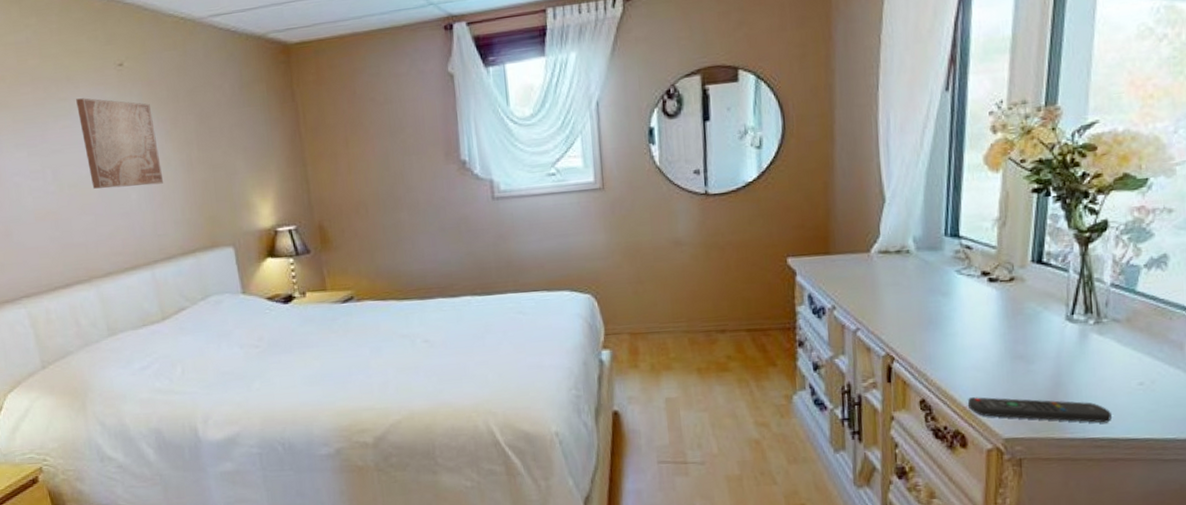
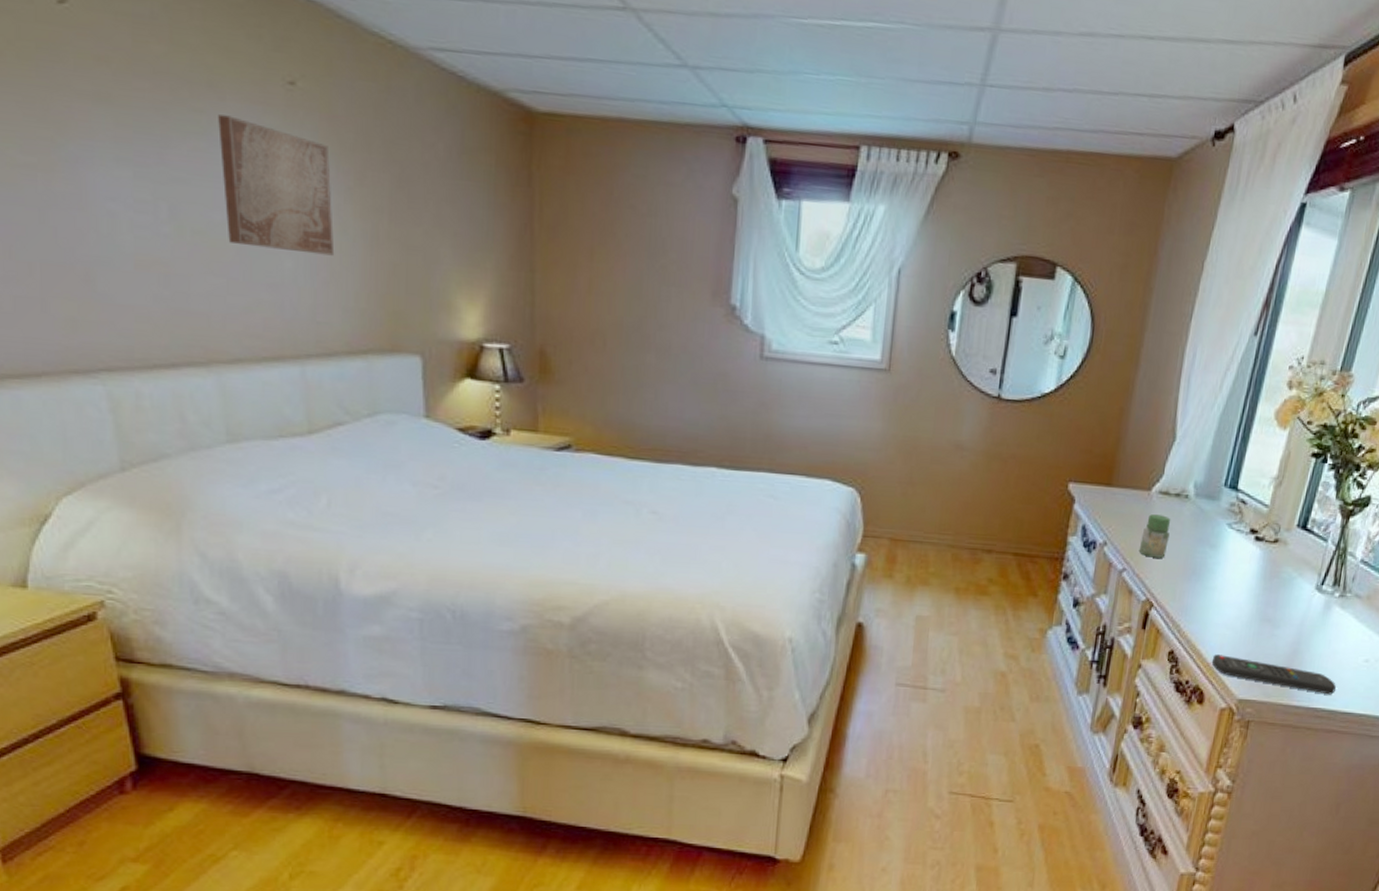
jar: none [869,273,898,314] -> present [1138,514,1171,558]

